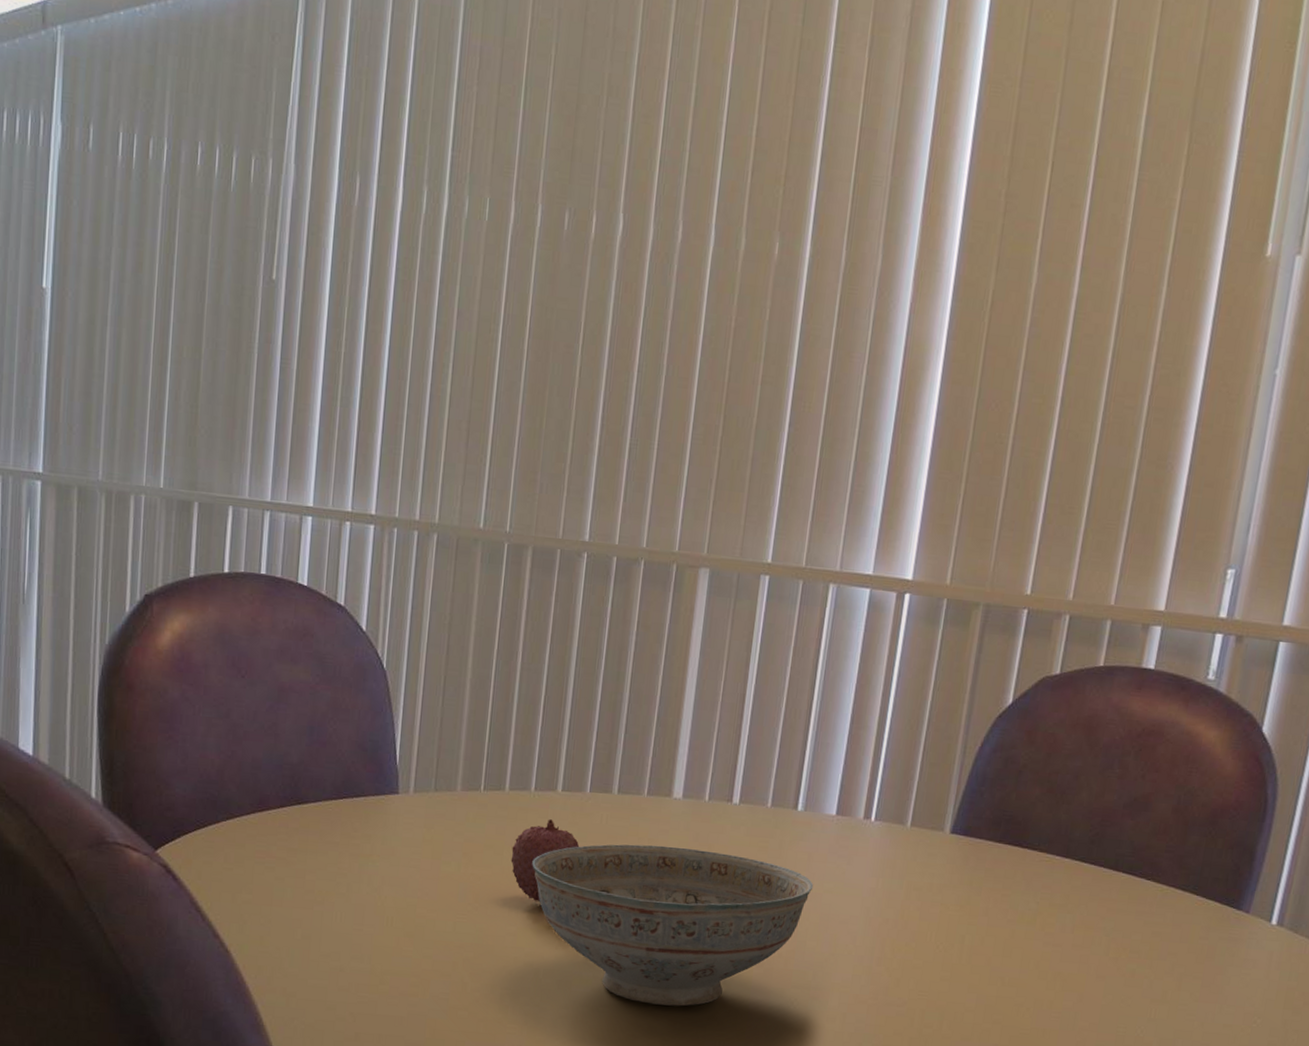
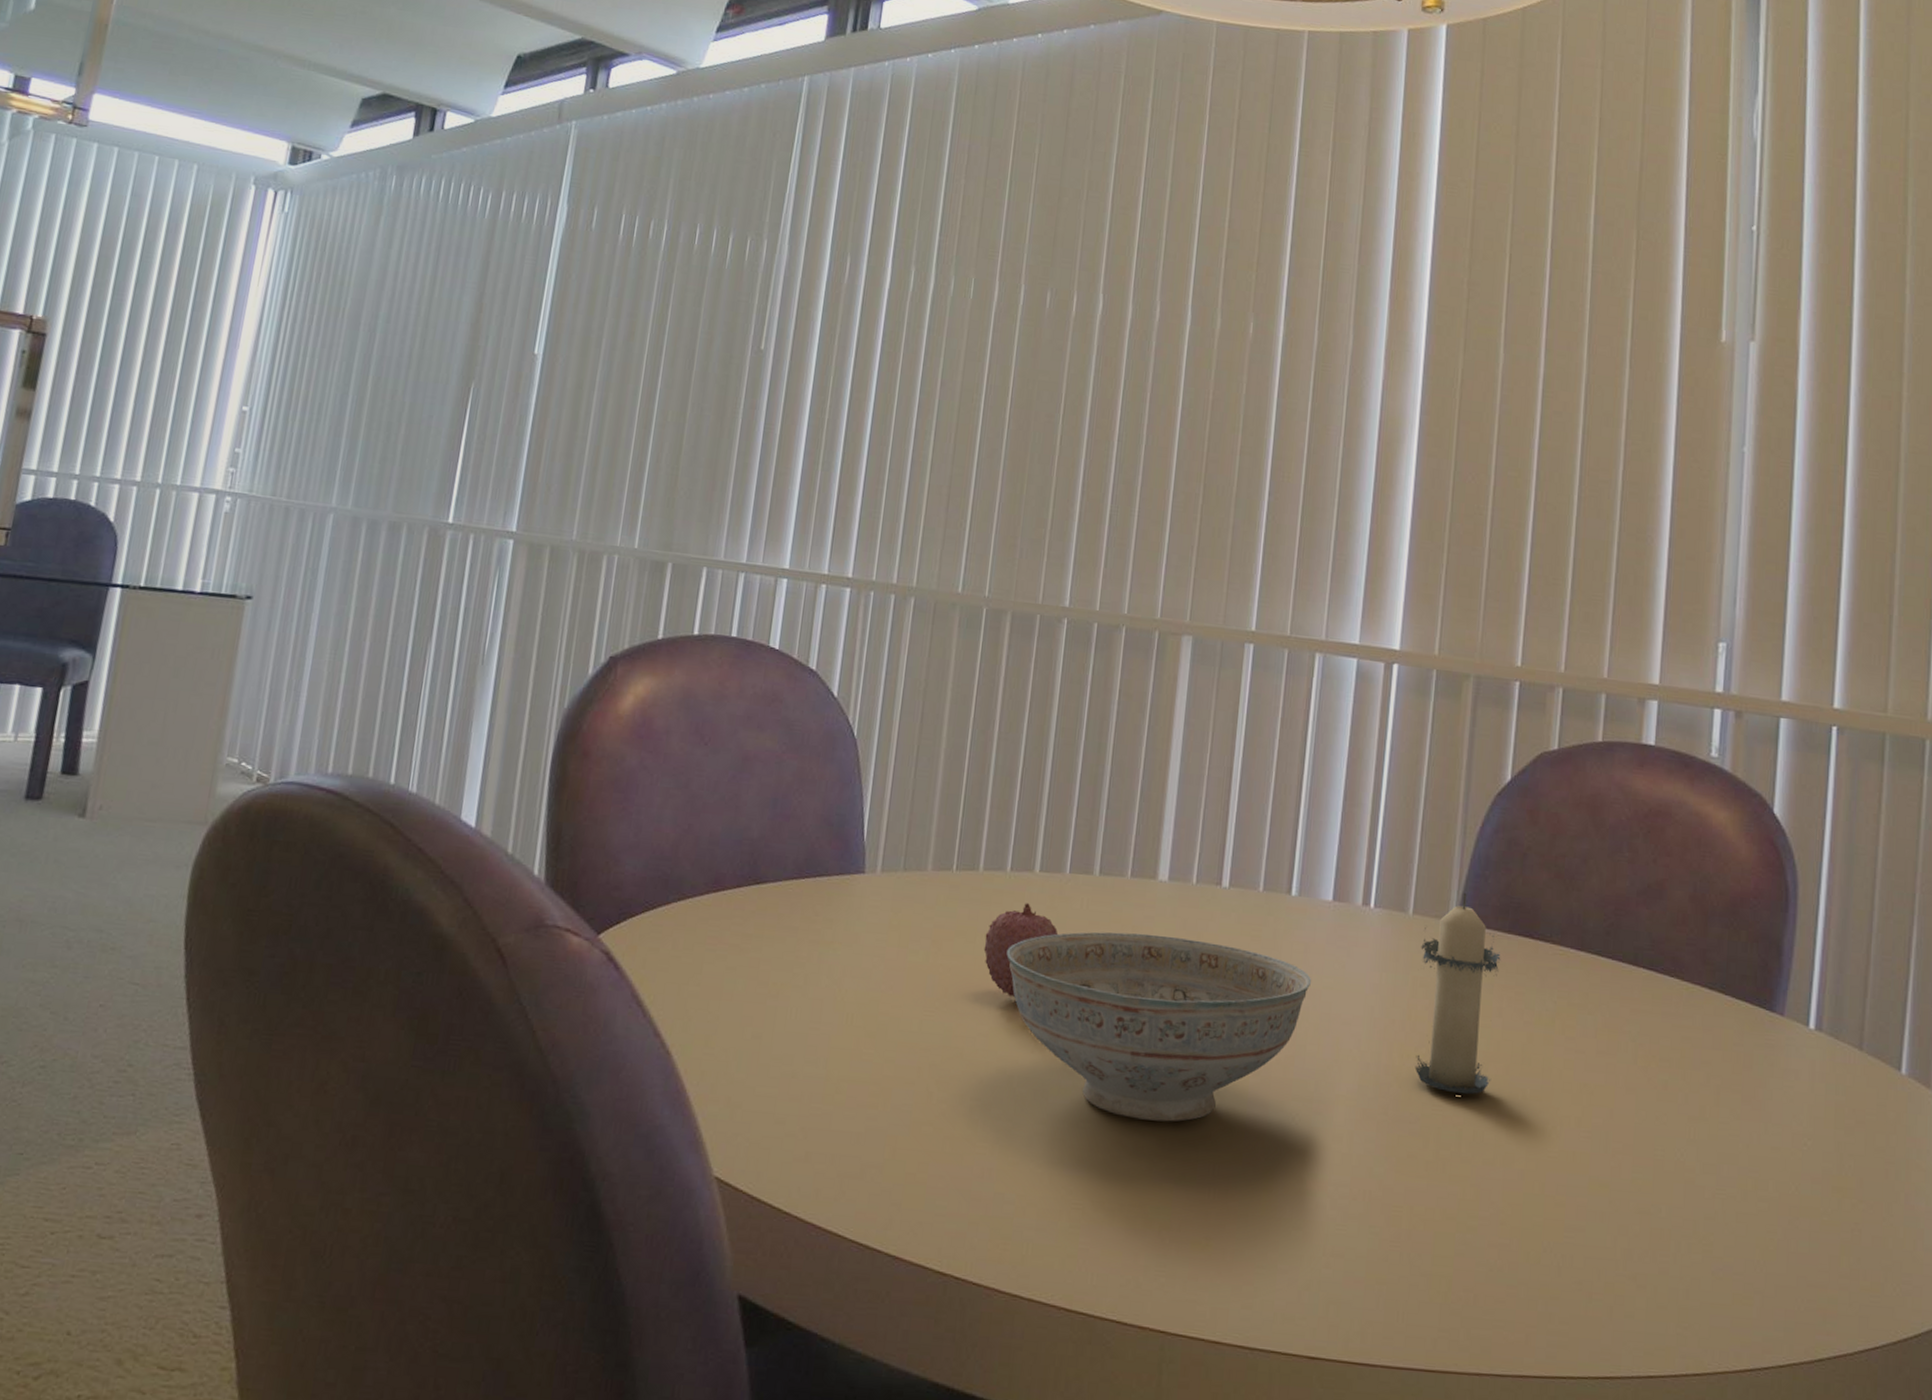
candle: none [904,806,991,982] -> present [1414,892,1501,1095]

